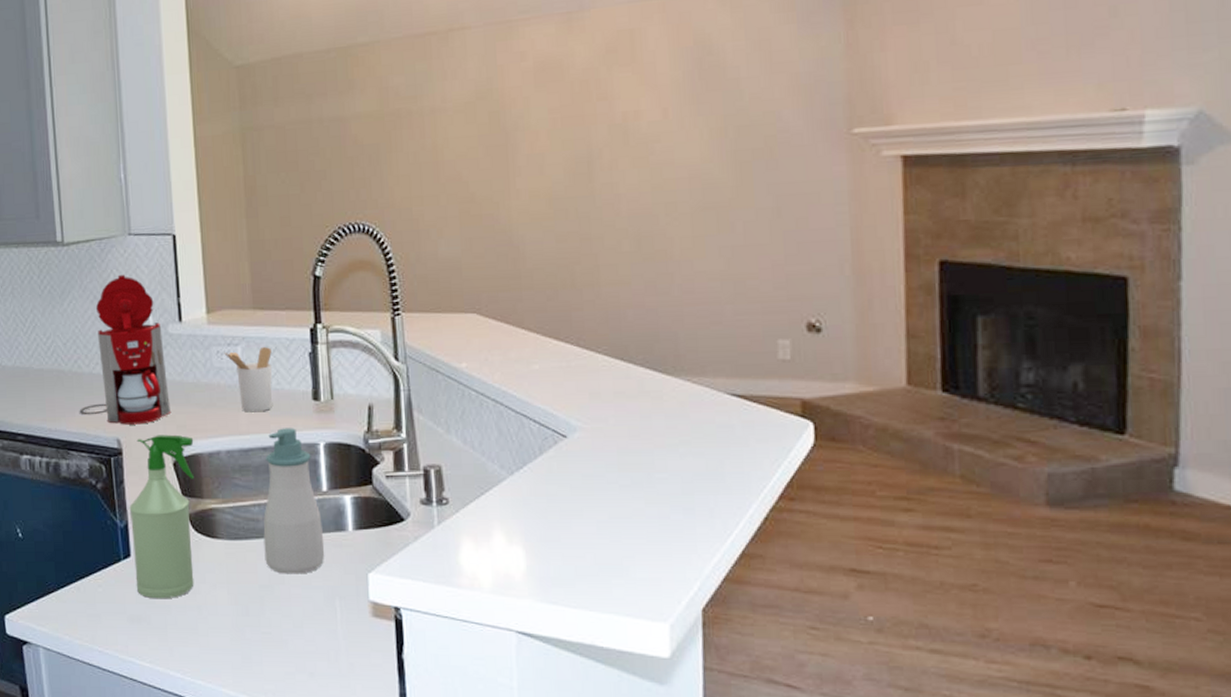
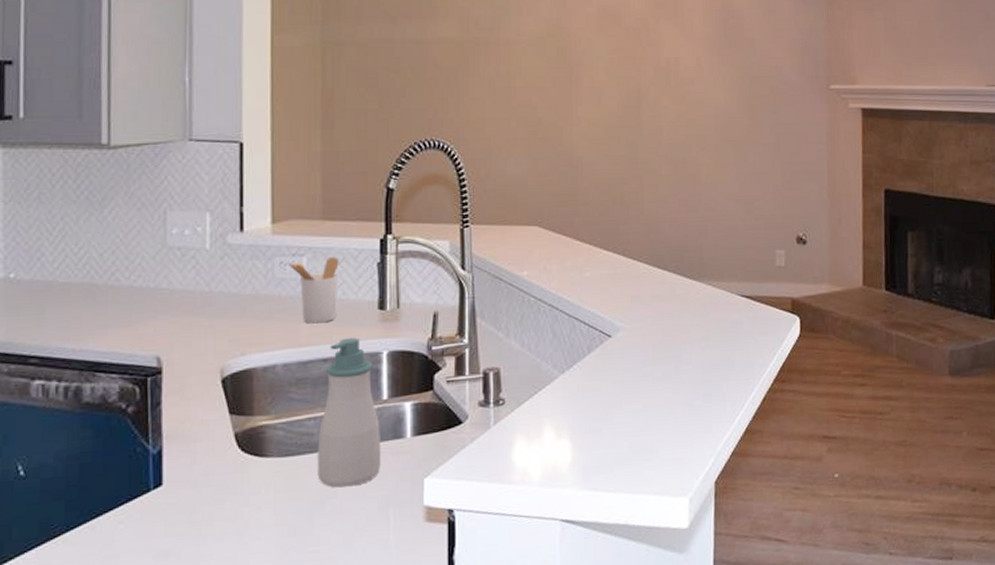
coffee maker: present [79,274,172,425] -> none [112,181,224,342]
spray bottle: present [129,434,195,599] -> none [165,349,247,530]

